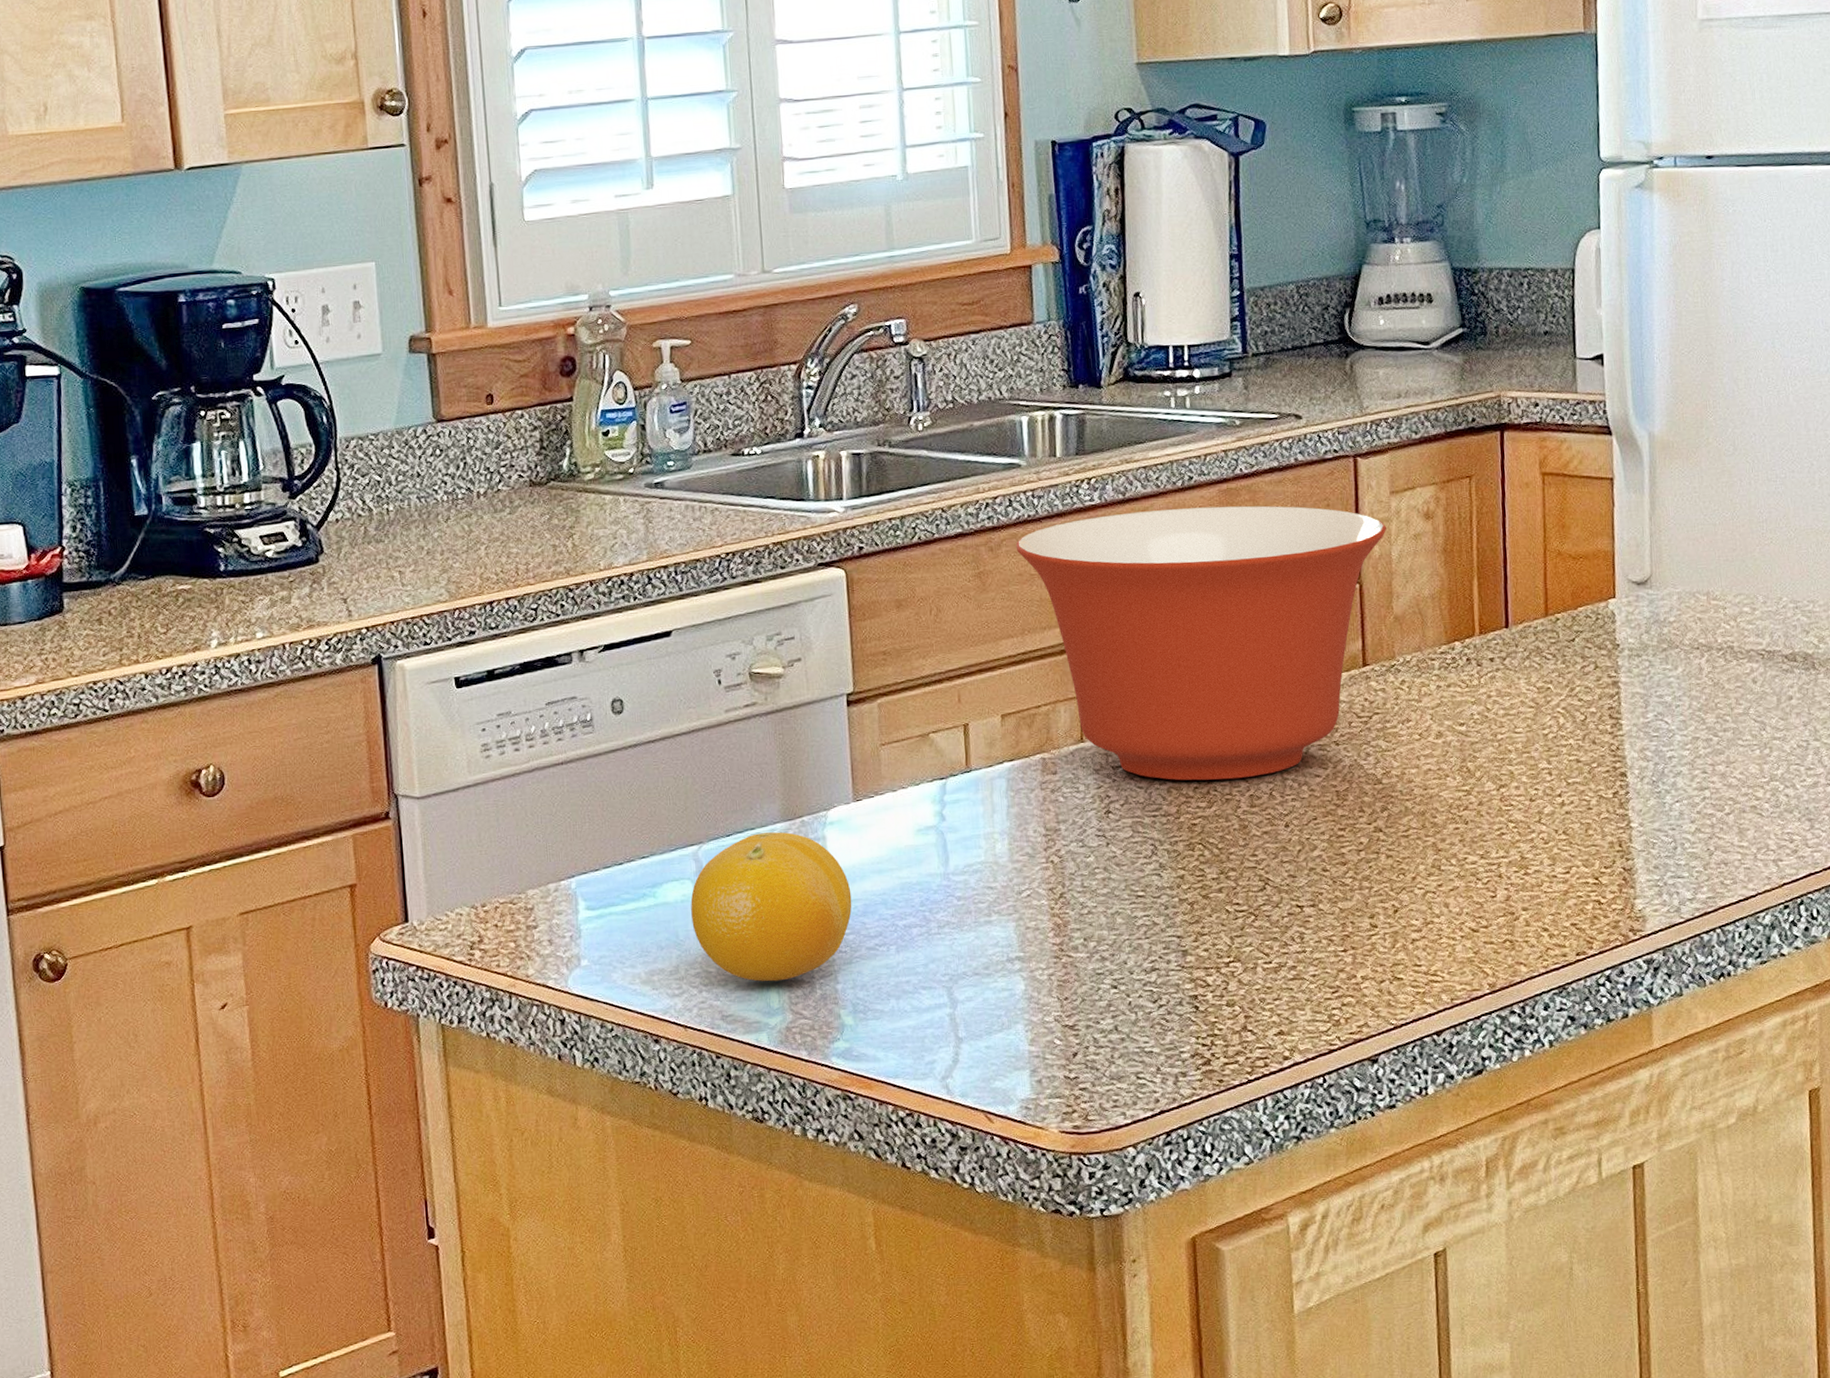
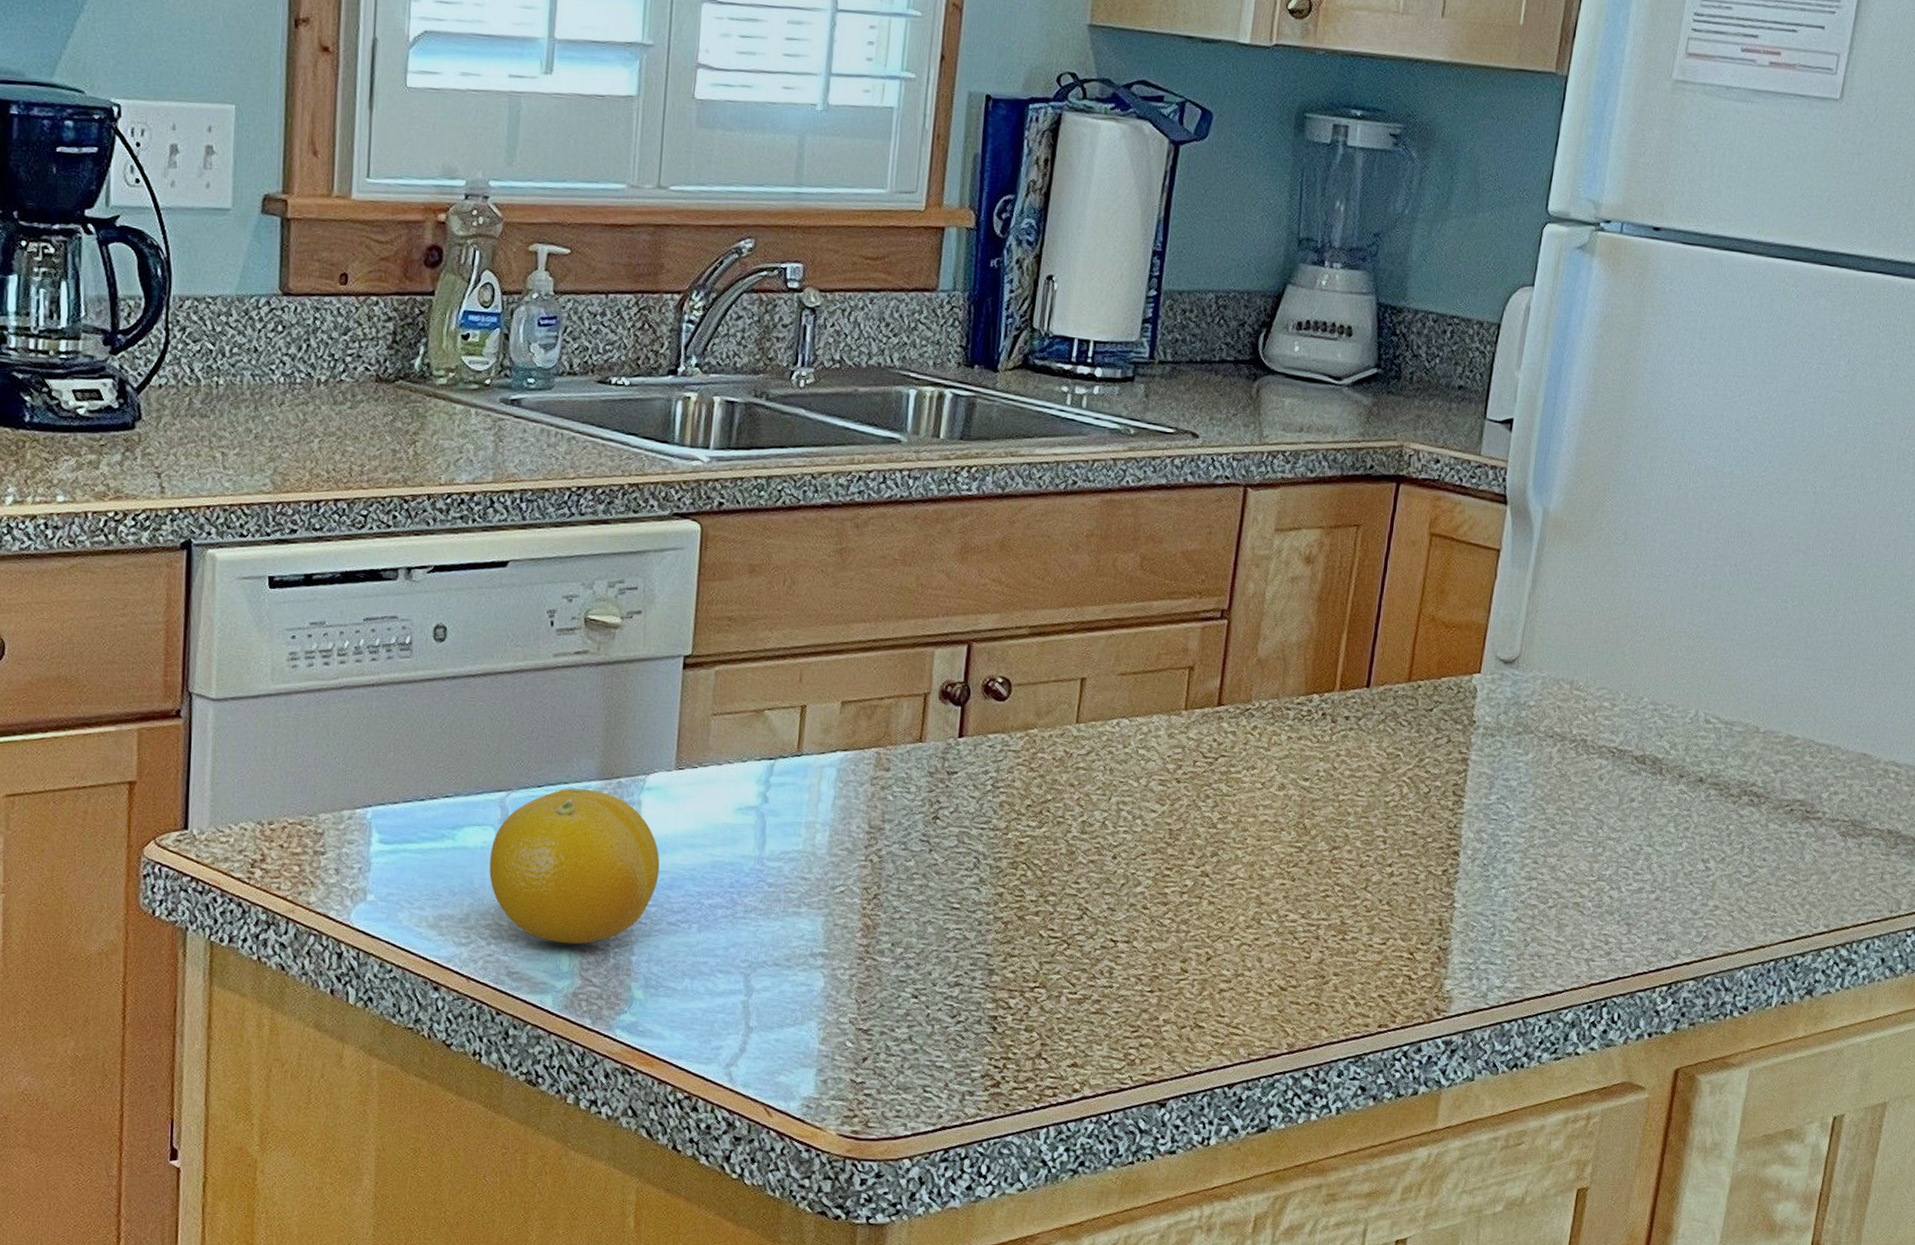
mixing bowl: present [1015,505,1387,781] -> none [883,508,1266,803]

